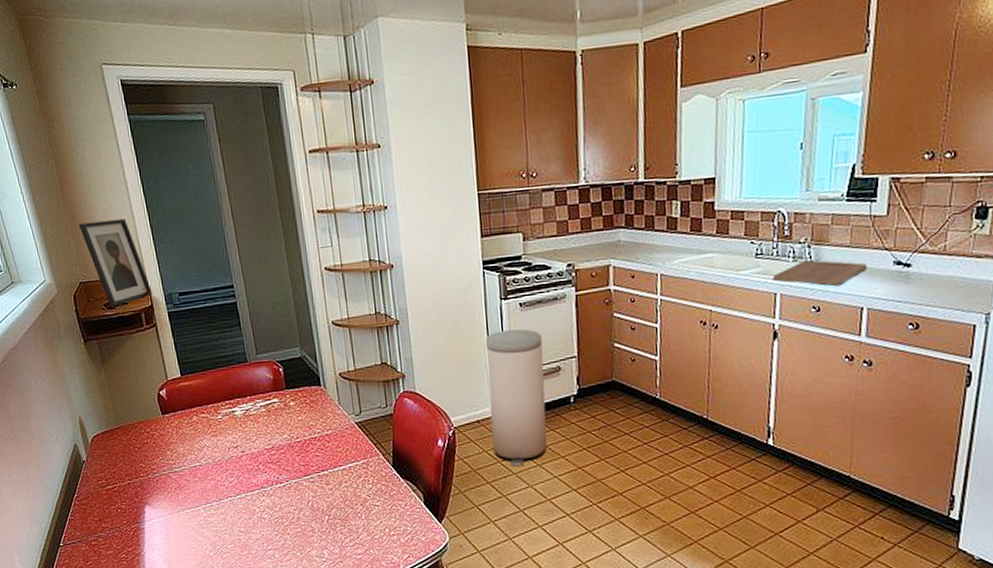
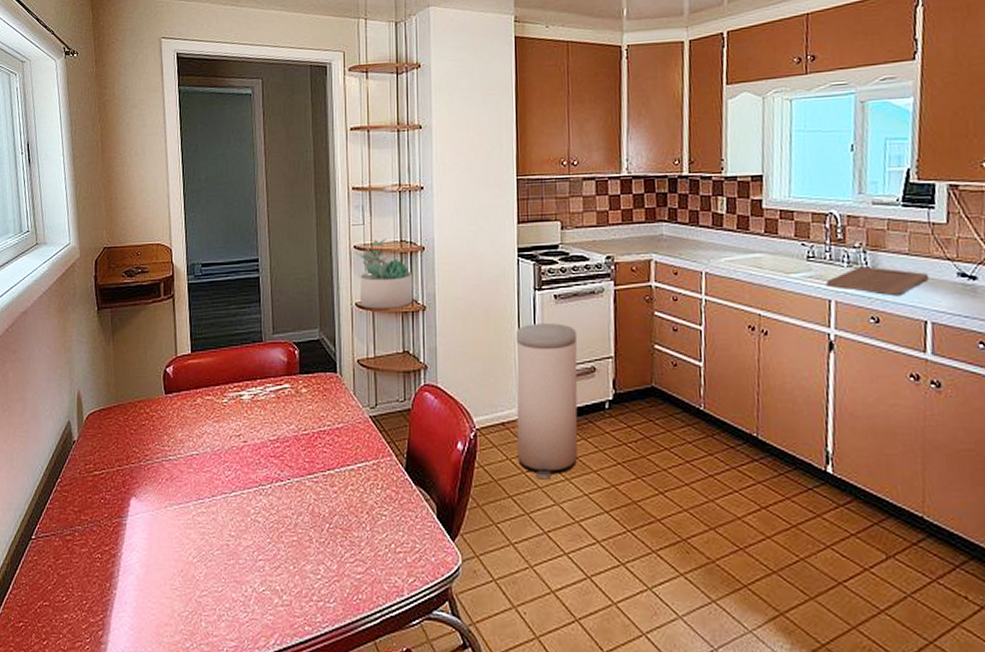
picture frame: present [78,218,152,307] -> none [112,185,175,275]
succulent plant: none [332,258,387,326] -> present [359,238,413,309]

